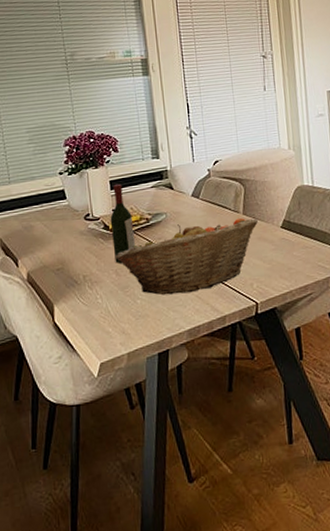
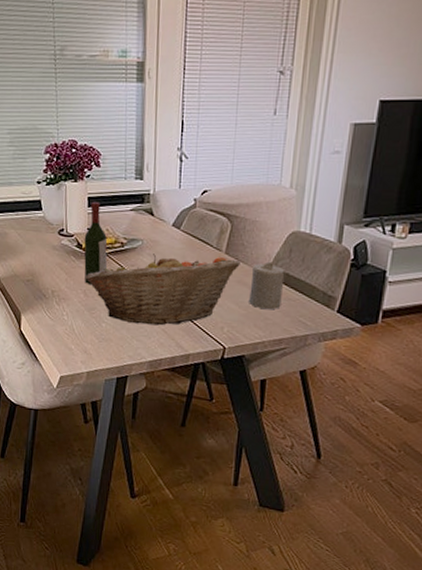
candle: none [269,215,300,261] -> present [249,261,285,310]

